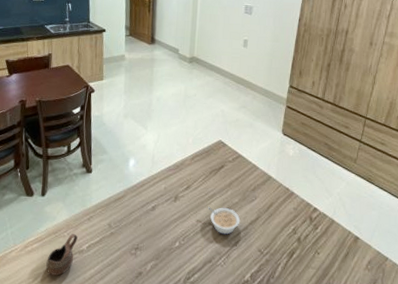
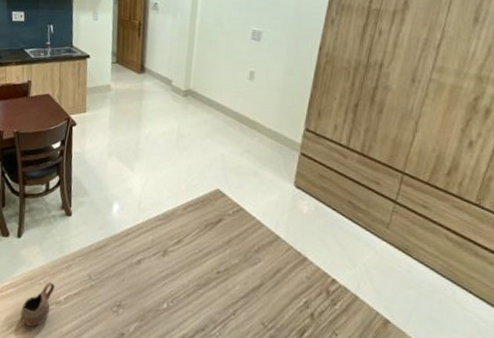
legume: present [208,206,241,235] -> none [202,265,240,301]

